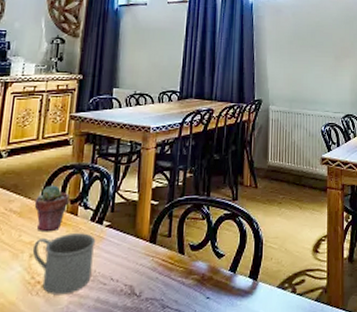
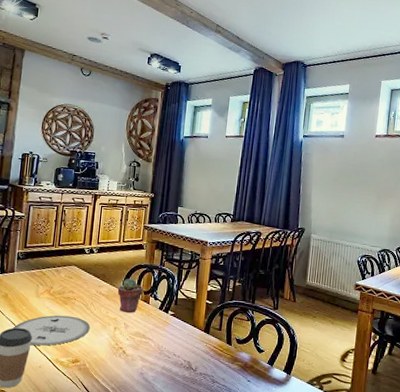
mug: present [32,233,96,296] -> none [116,316,163,360]

